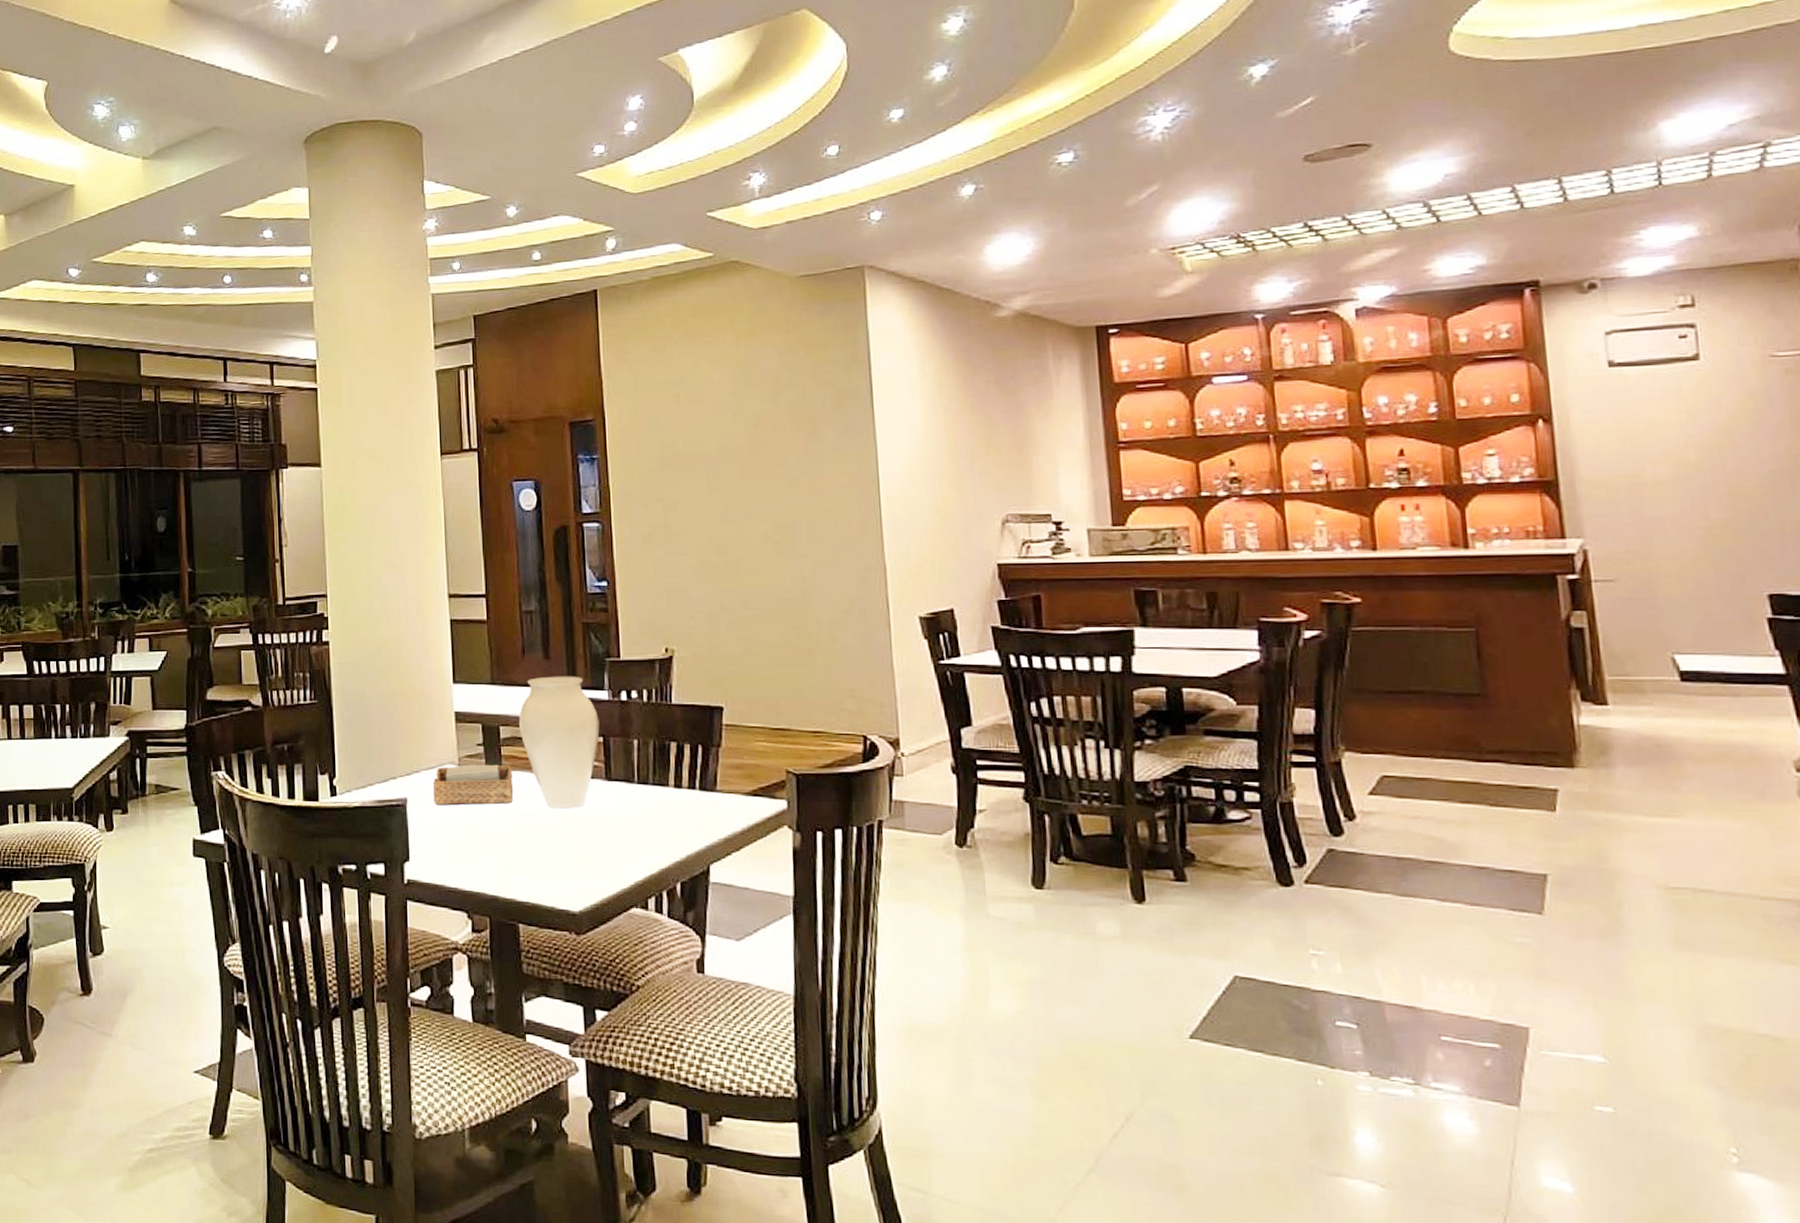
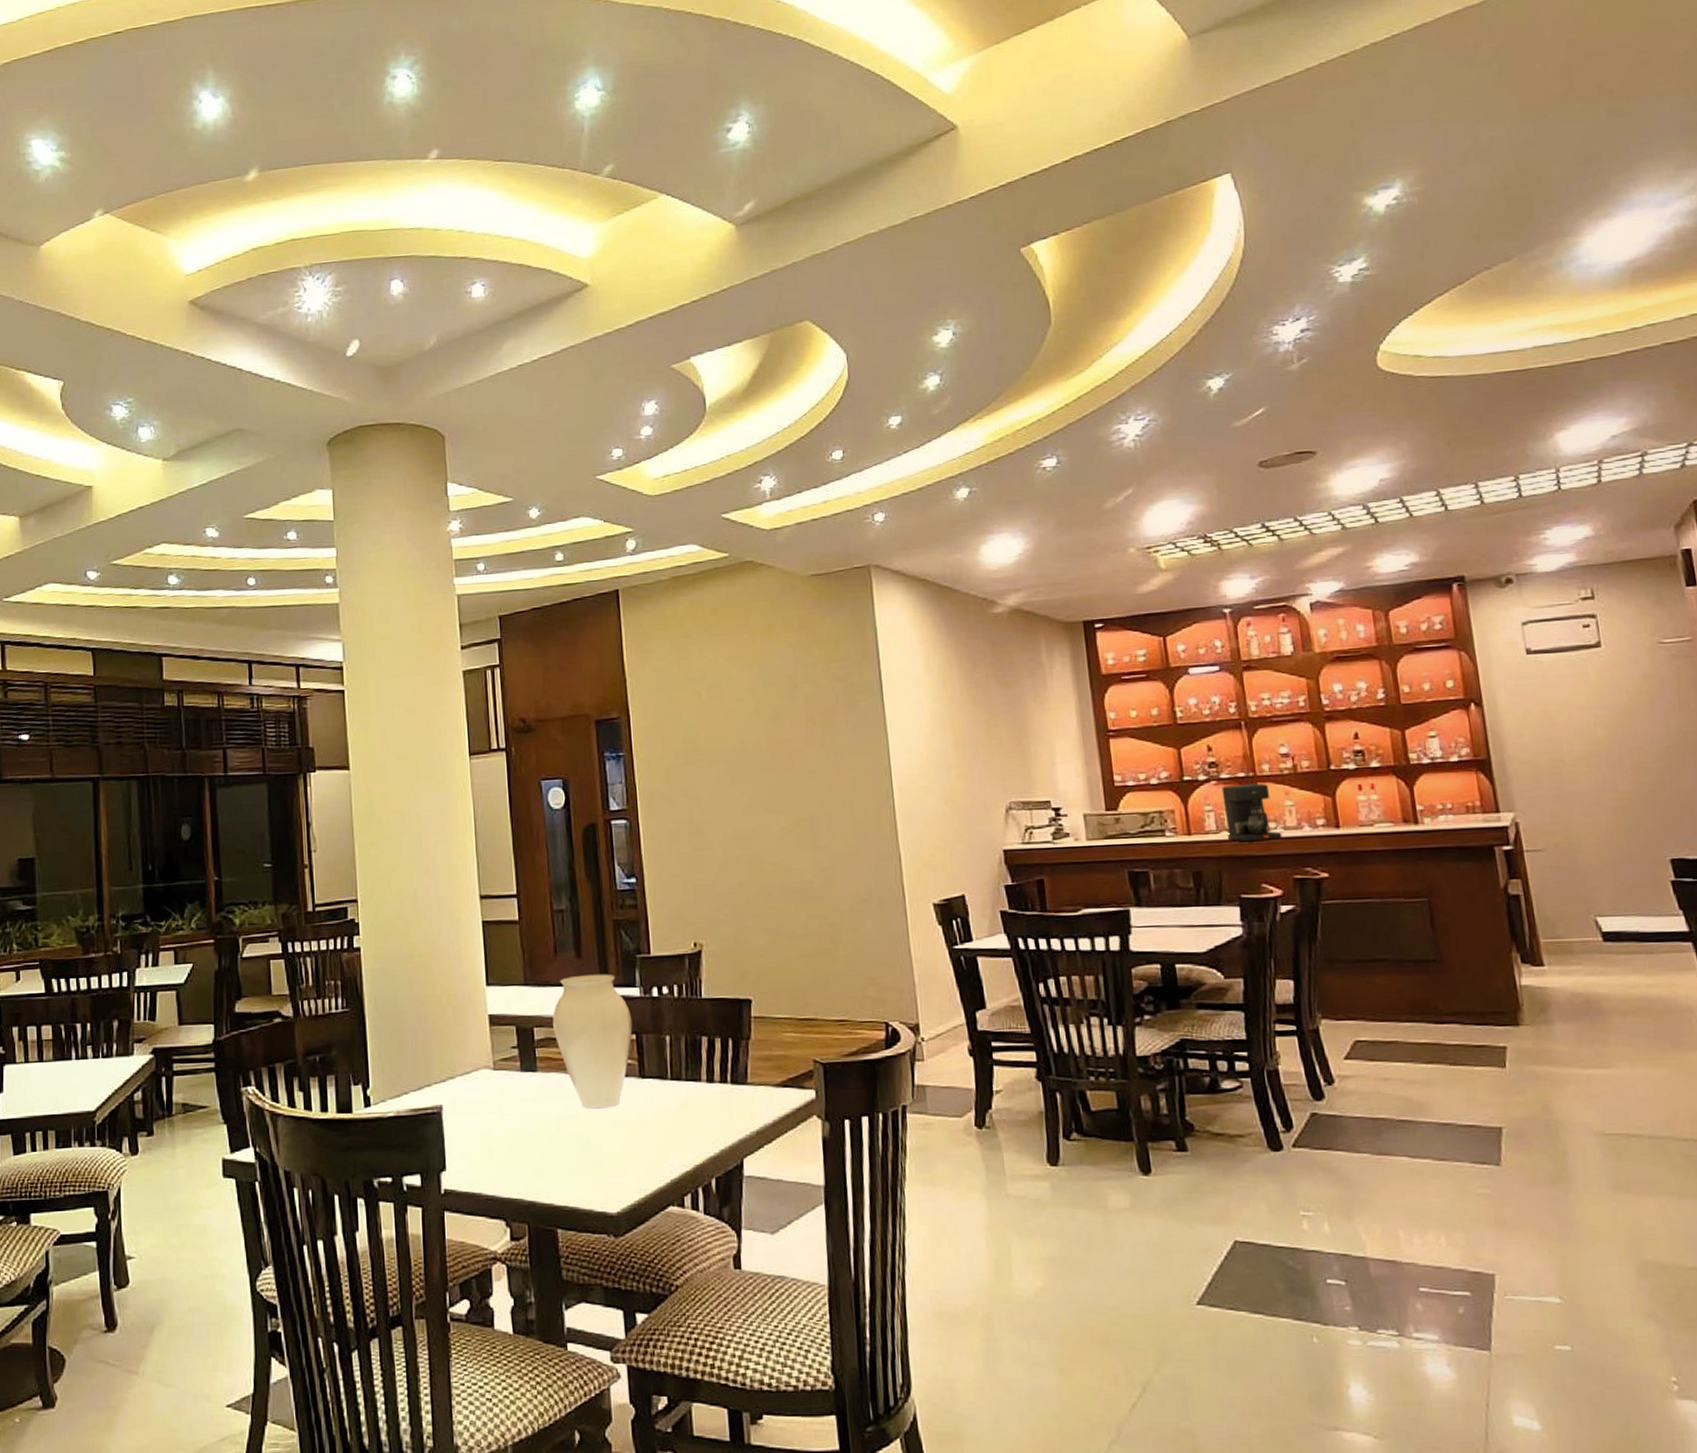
napkin holder: present [433,764,514,806] -> none [468,1066,549,1111]
coffee maker: none [1243,500,1311,563] -> present [1221,783,1283,842]

